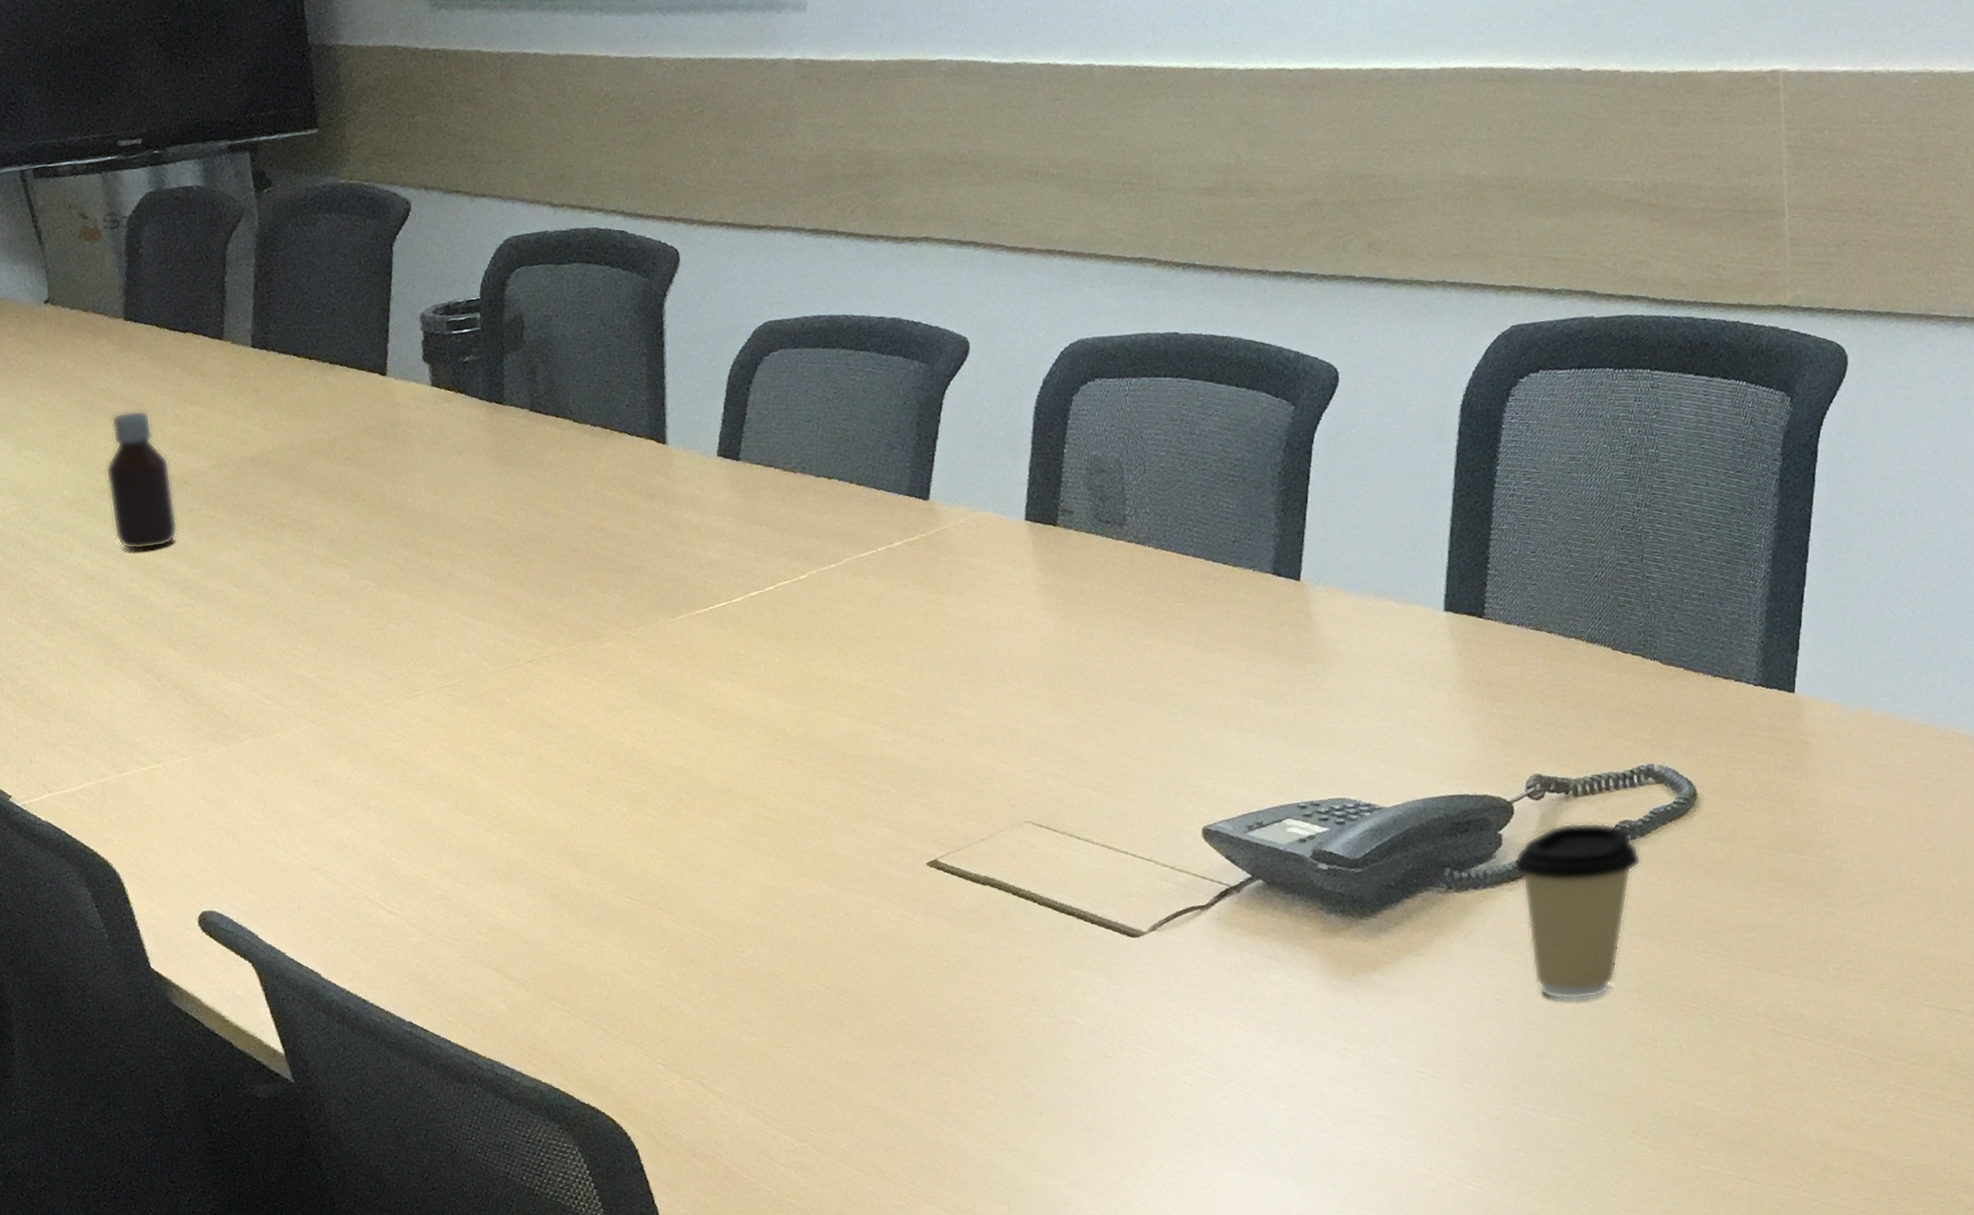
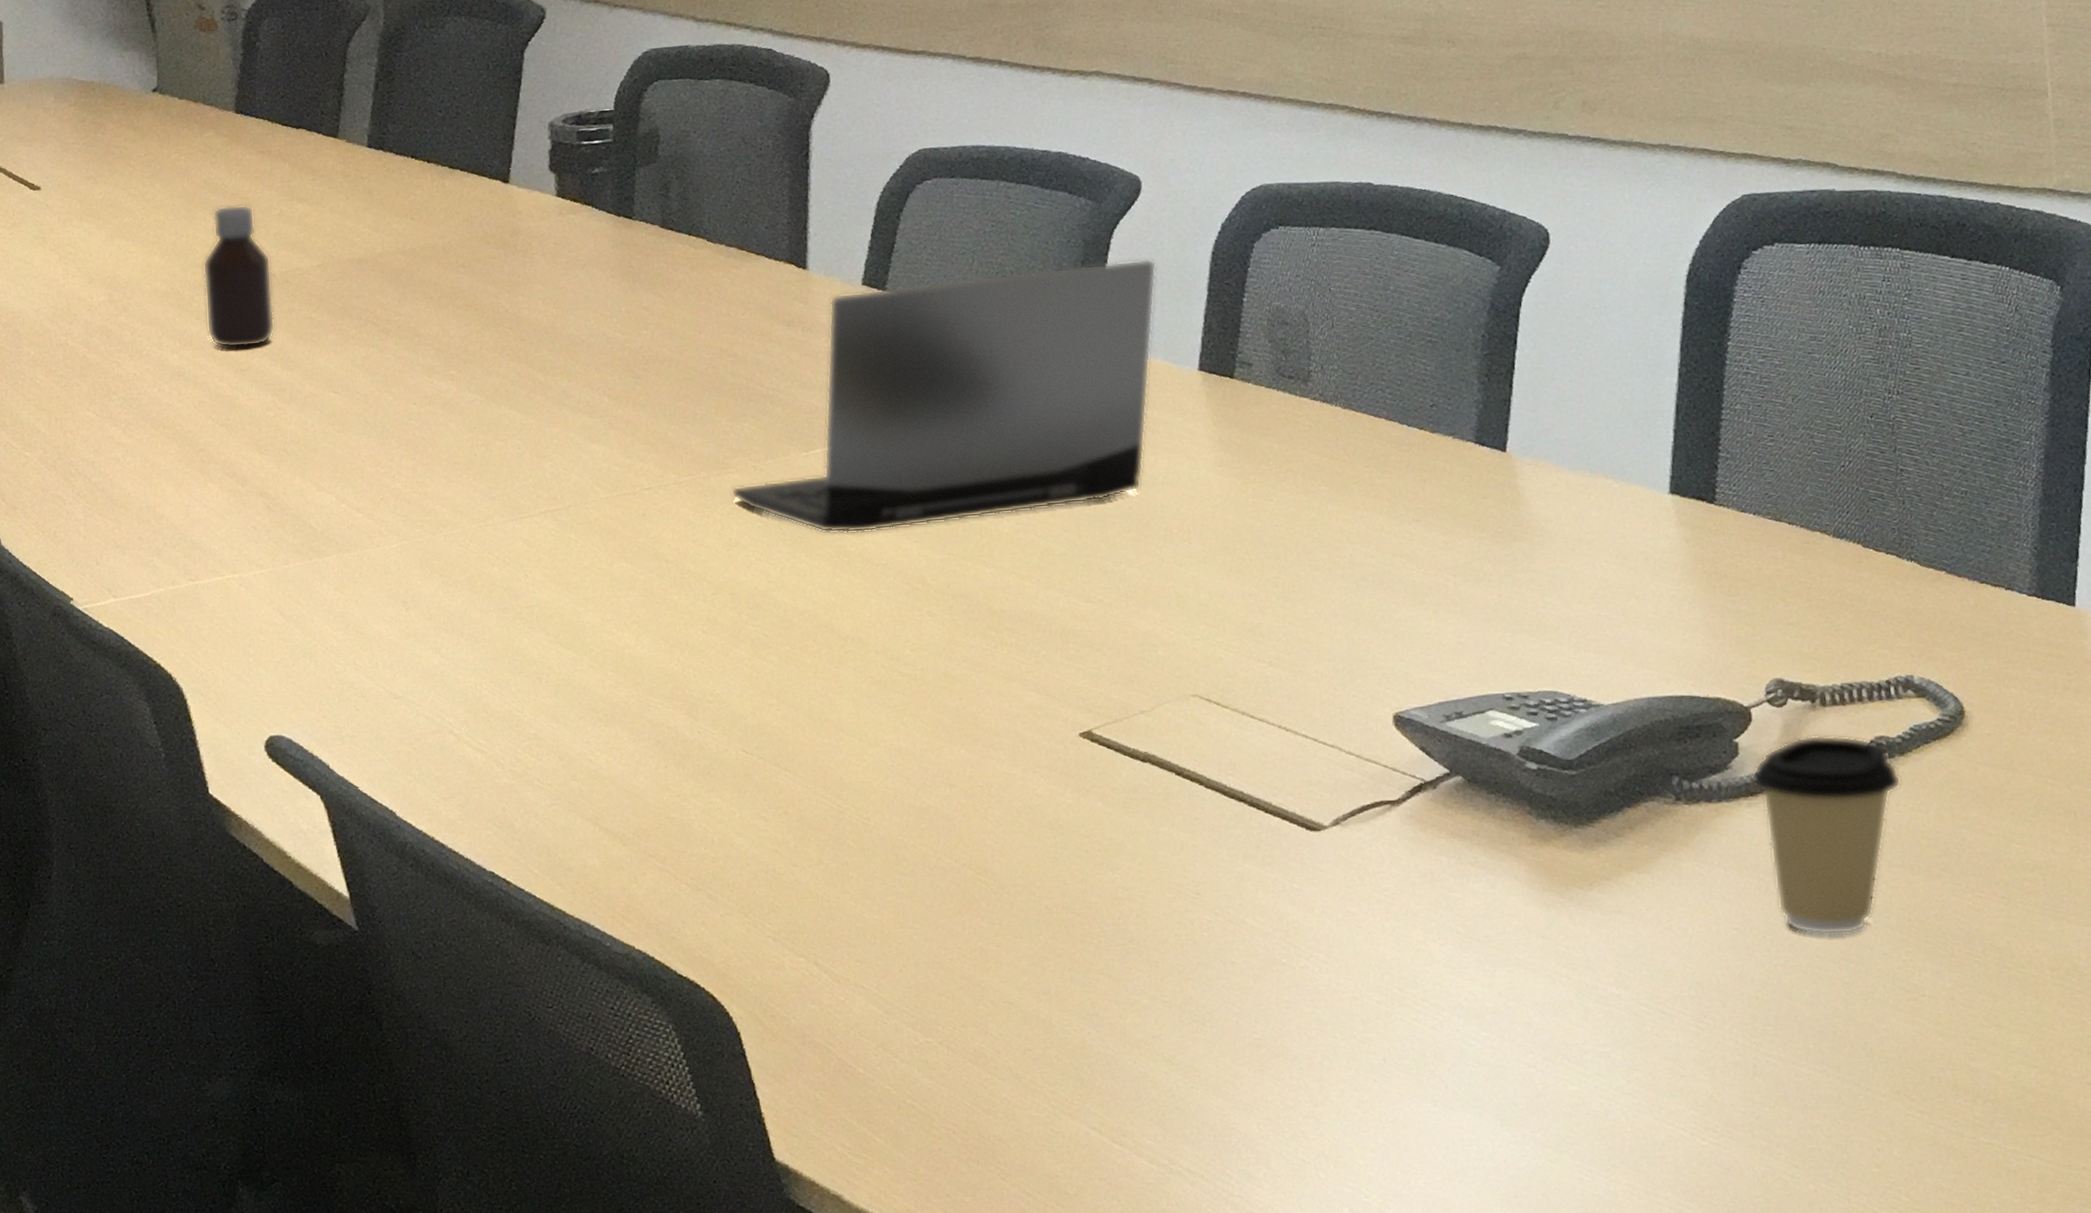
laptop computer: none [606,416,985,693] -> present [730,259,1157,534]

